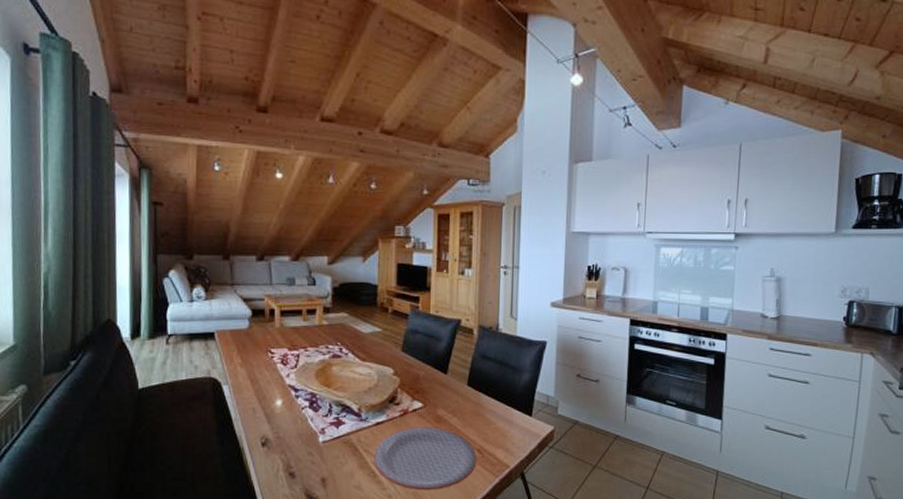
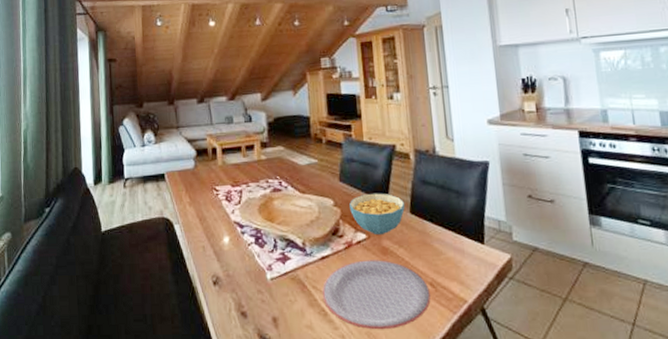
cereal bowl: none [409,364,464,405] -> present [349,193,405,235]

